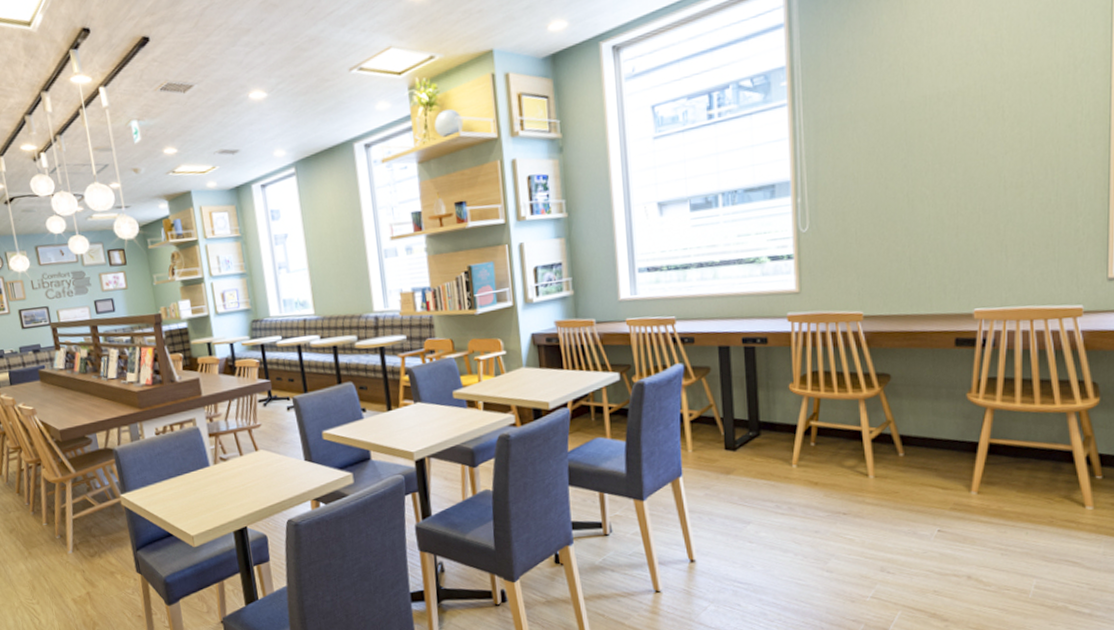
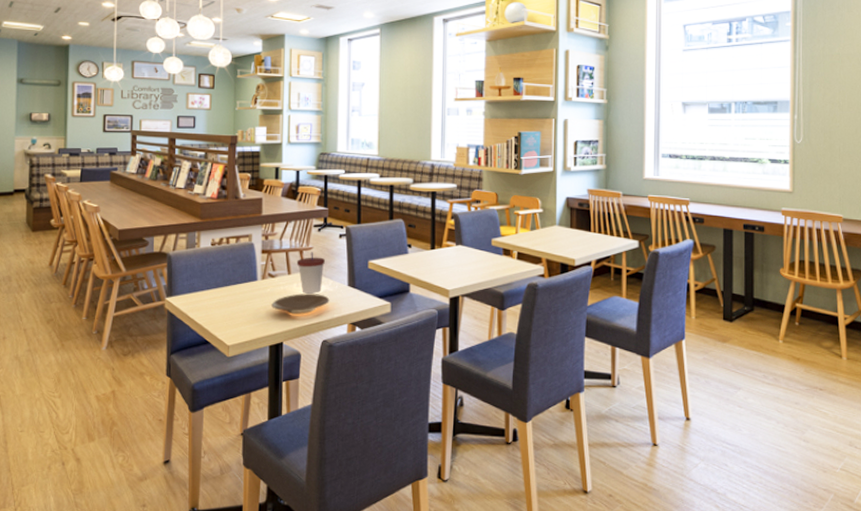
saucer: none [227,472,288,498] -> present [270,293,330,315]
cup: none [246,429,278,475] -> present [296,252,325,295]

